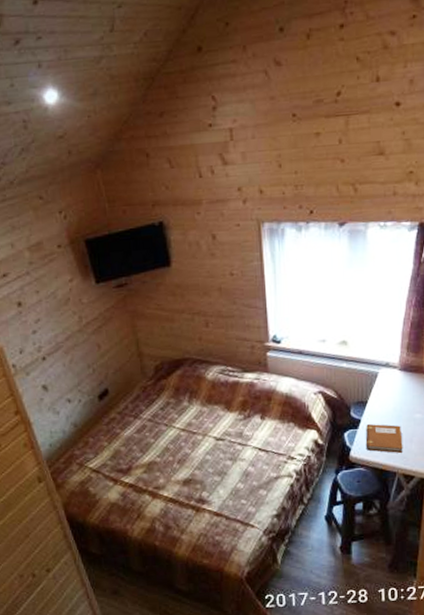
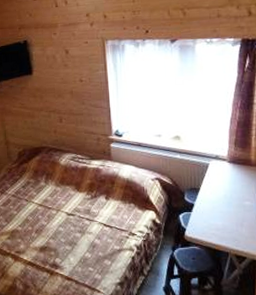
notebook: present [365,424,403,453] -> none [199,208,235,235]

